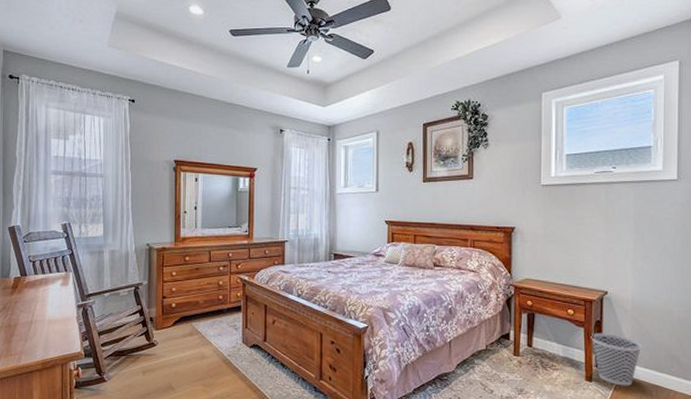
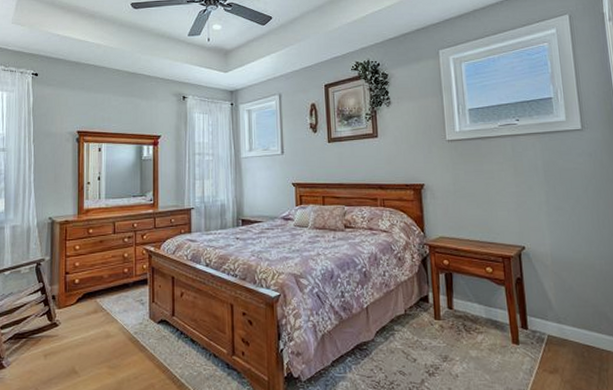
wastebasket: present [590,333,642,386] -> none [512,291,568,348]

